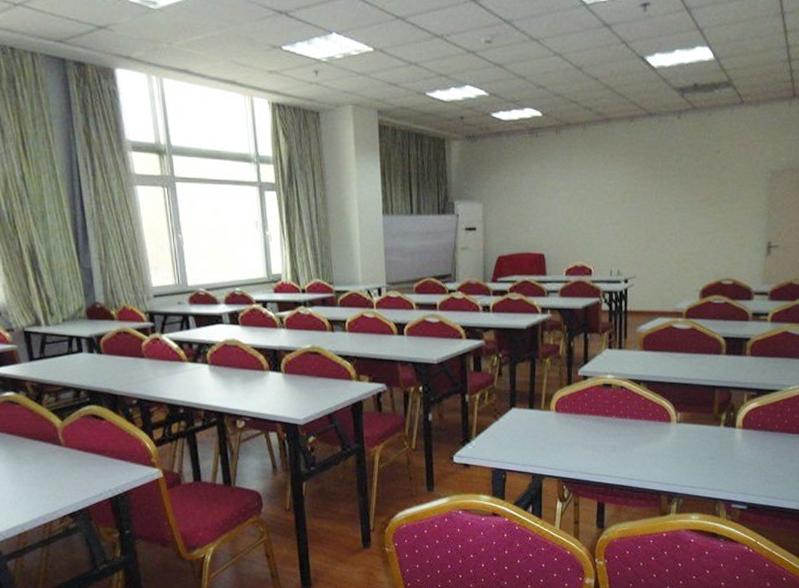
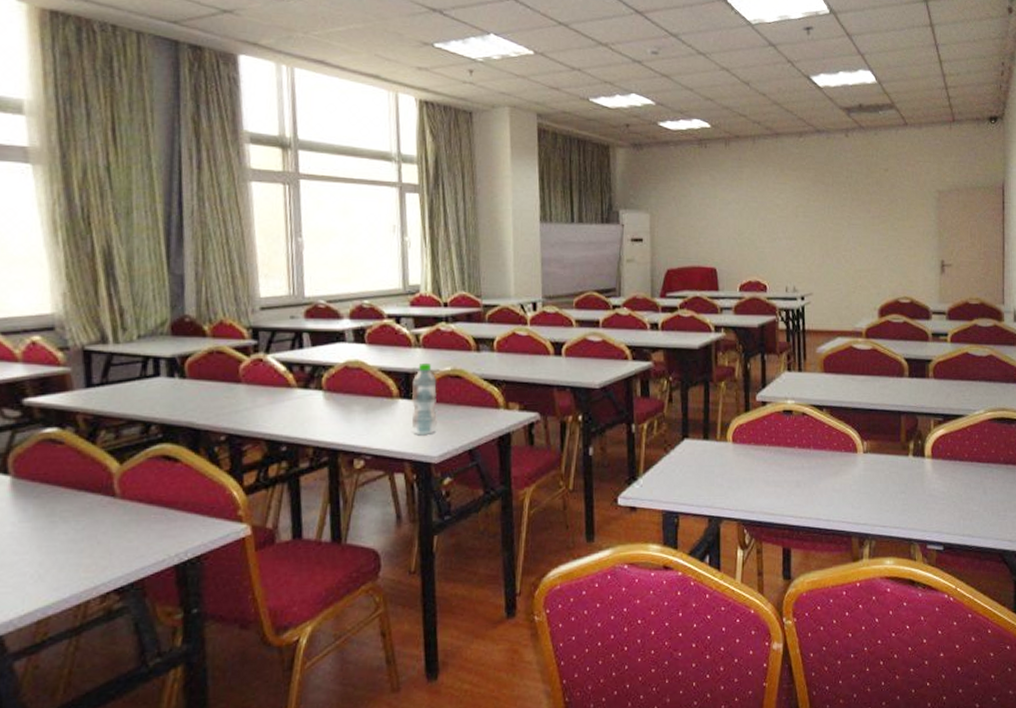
water bottle: none [279,341,301,402] -> present [411,362,437,436]

